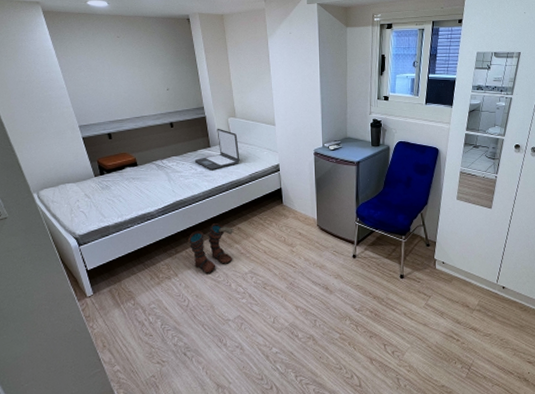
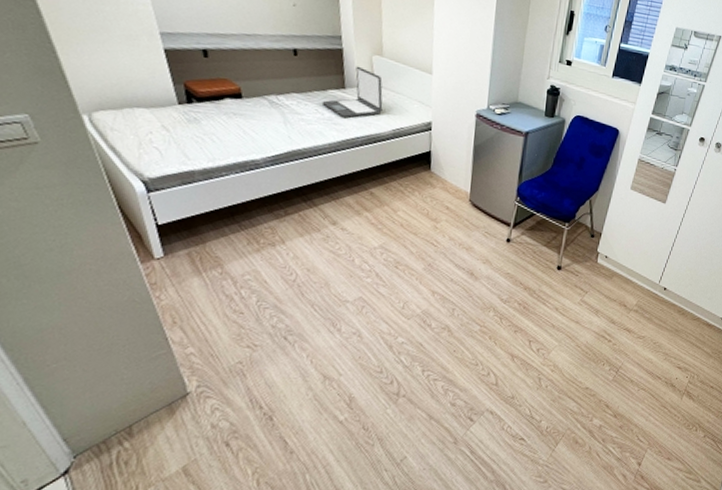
boots: present [187,223,234,274] -> none [302,184,366,245]

